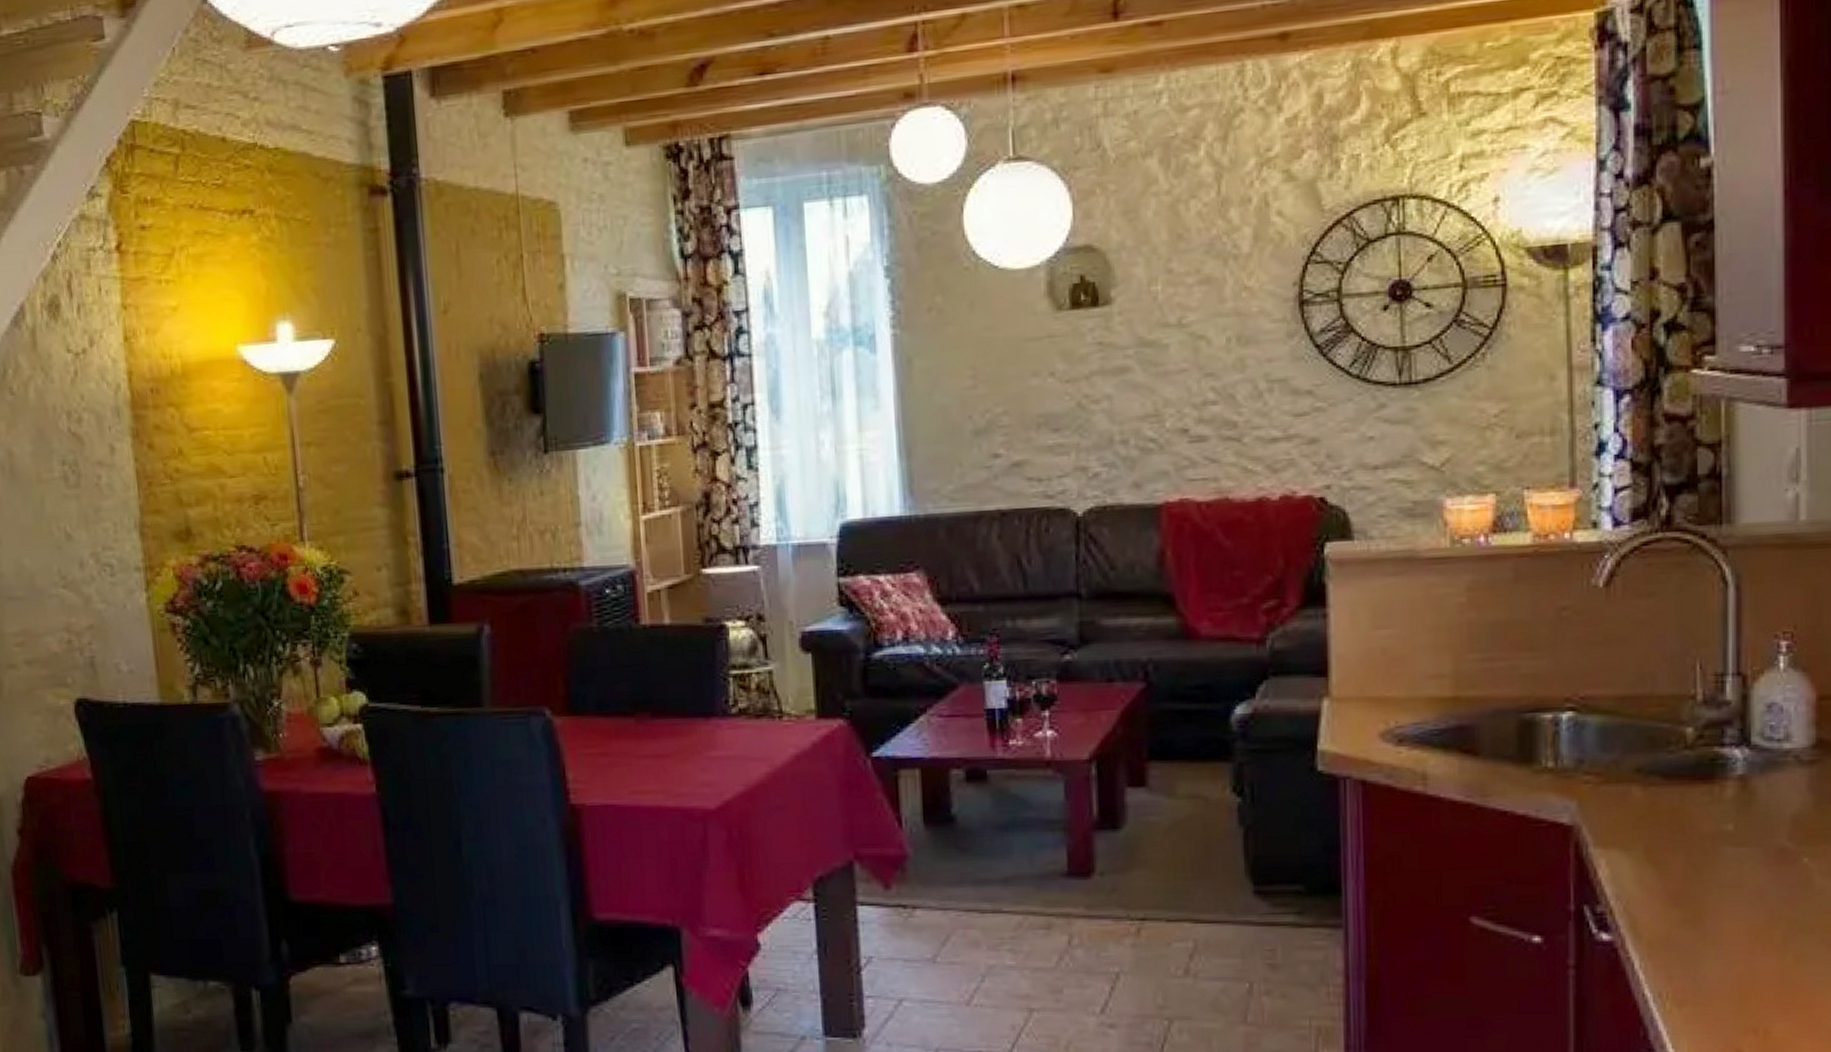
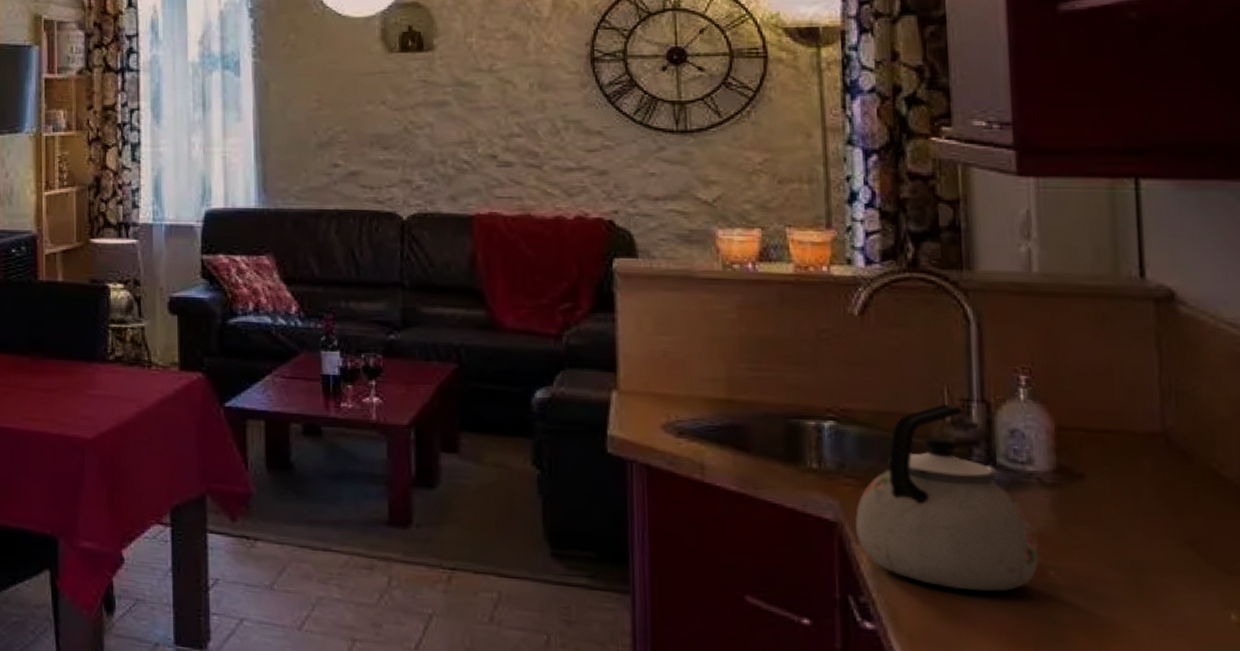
kettle: none [1594,681,1794,888] -> present [855,404,1040,592]

